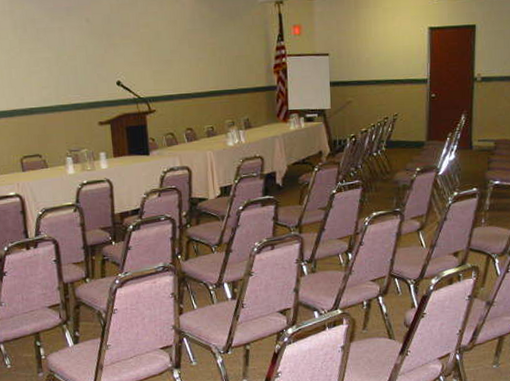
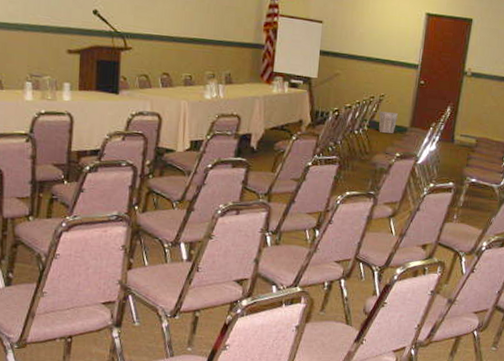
waste bin: none [395,129,414,150] -> present [378,111,399,133]

